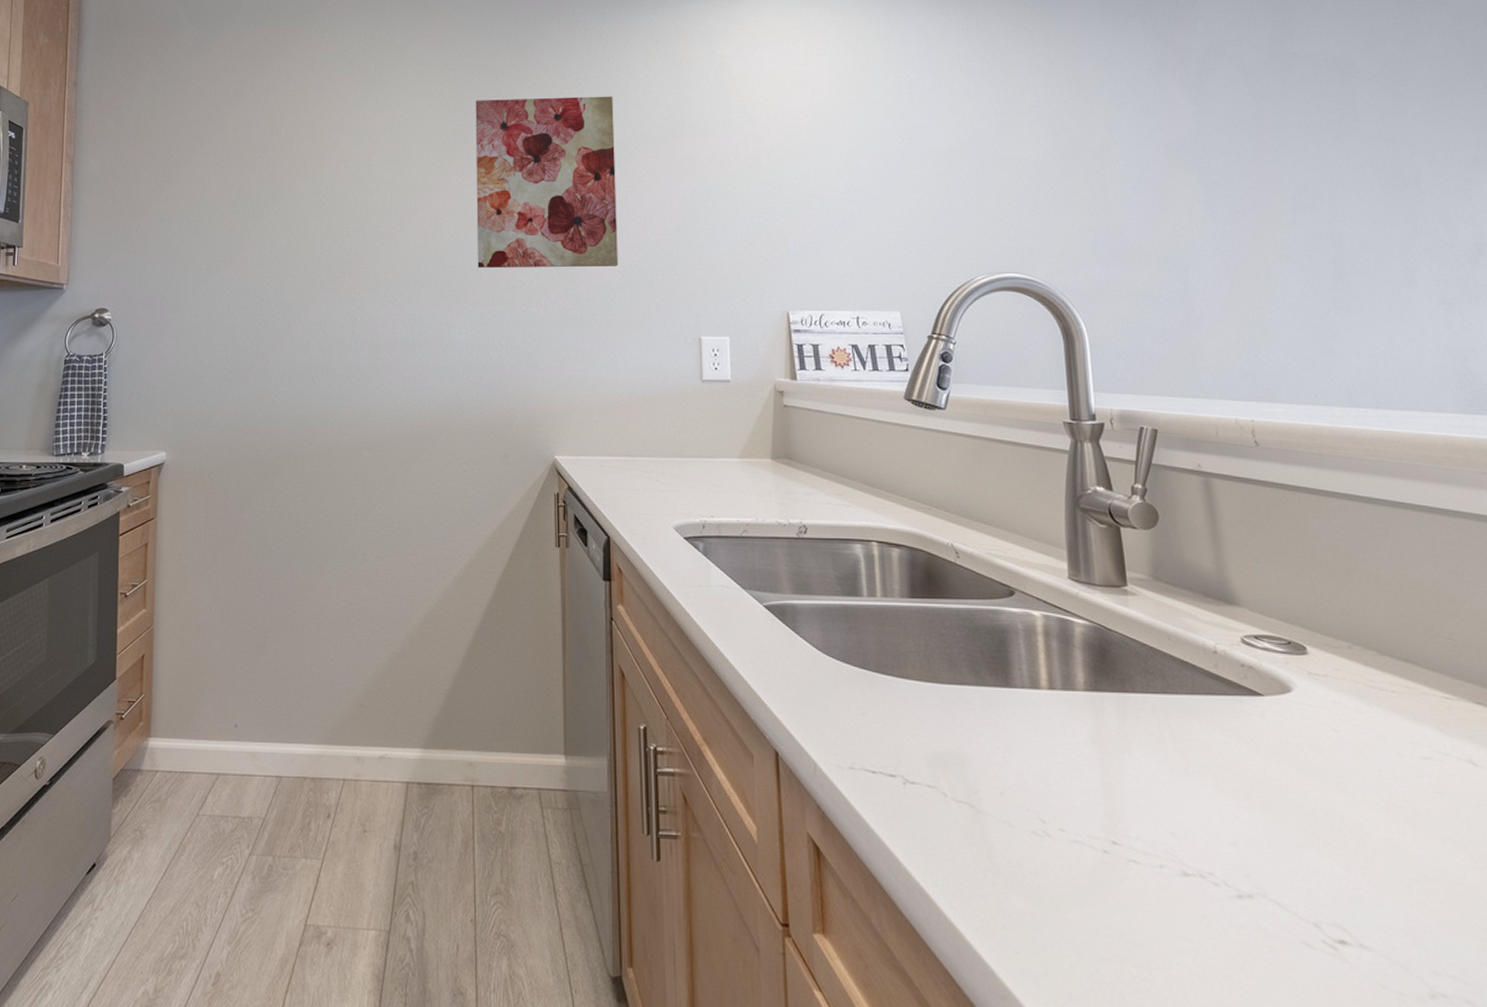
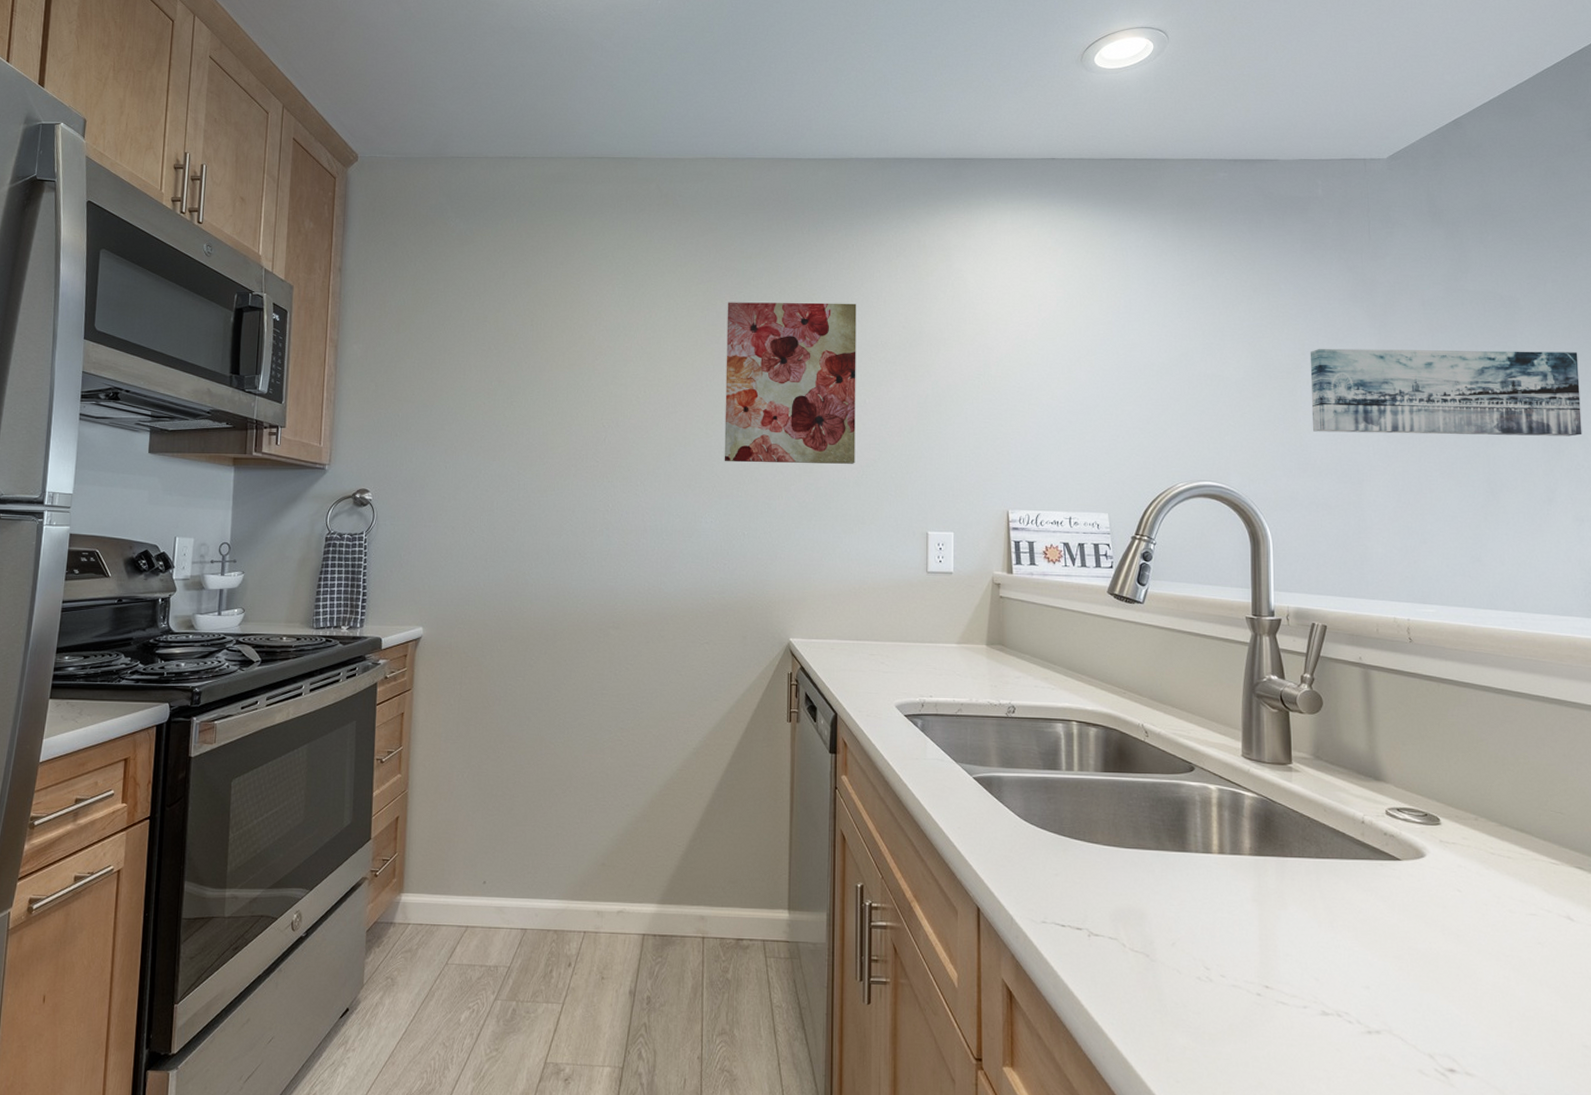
wall art: none [1117,116,1442,215] -> present [1310,348,1582,437]

